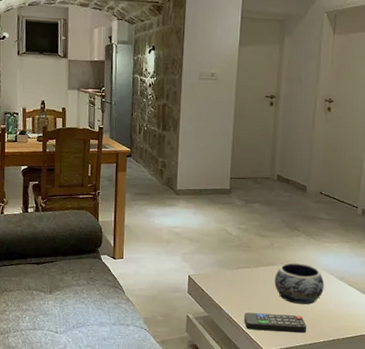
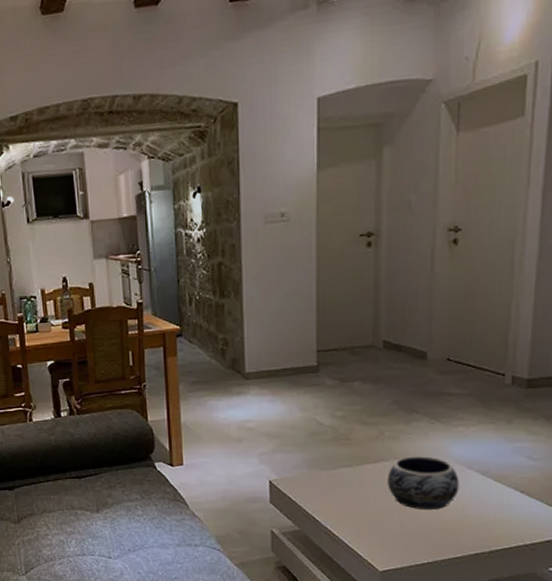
remote control: present [244,312,306,333] -> none [348,524,436,546]

